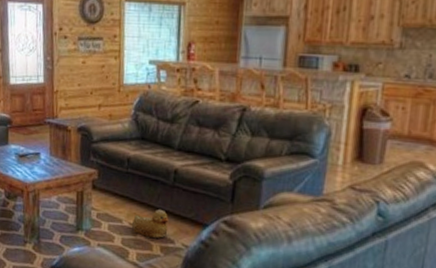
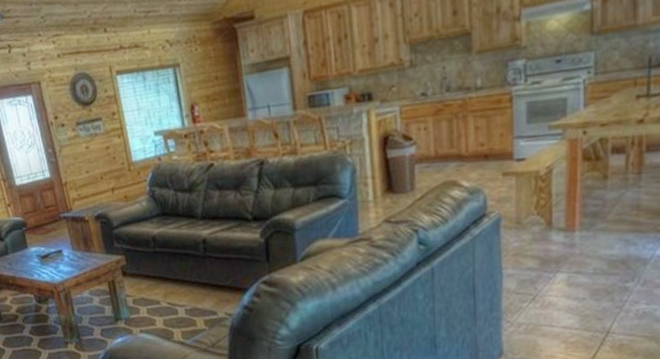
rubber duck: present [132,209,169,238] -> none [170,283,209,313]

